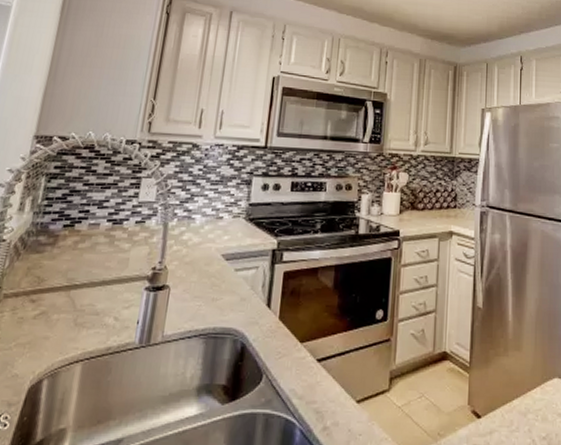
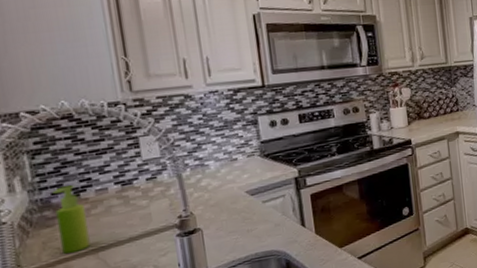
soap dispenser: none [41,214,75,285] -> present [52,185,91,254]

